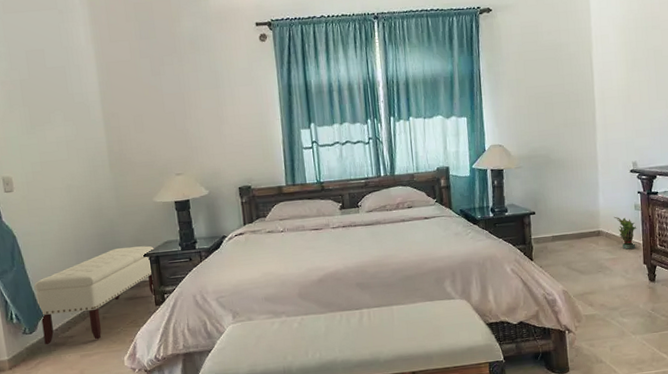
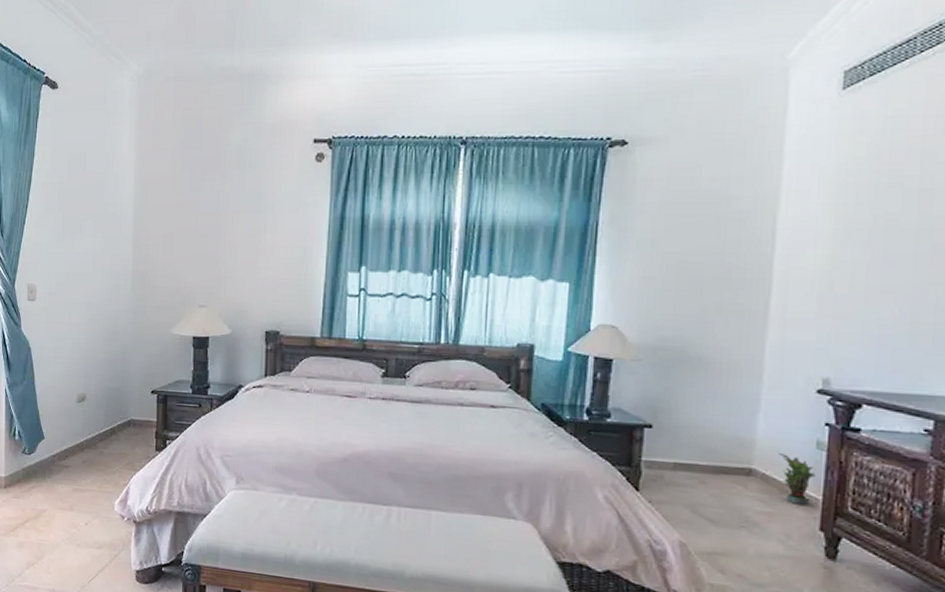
bench: present [34,245,154,345] -> none [40,378,164,476]

